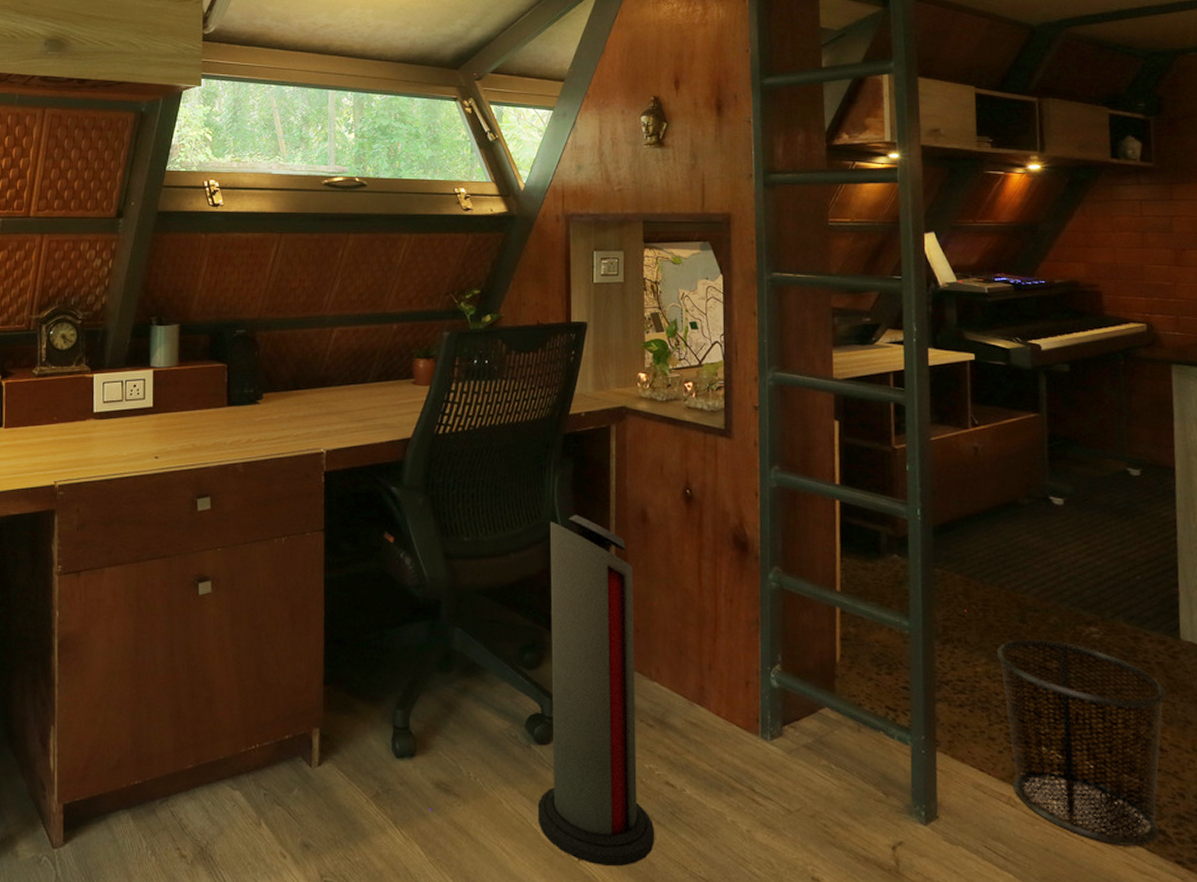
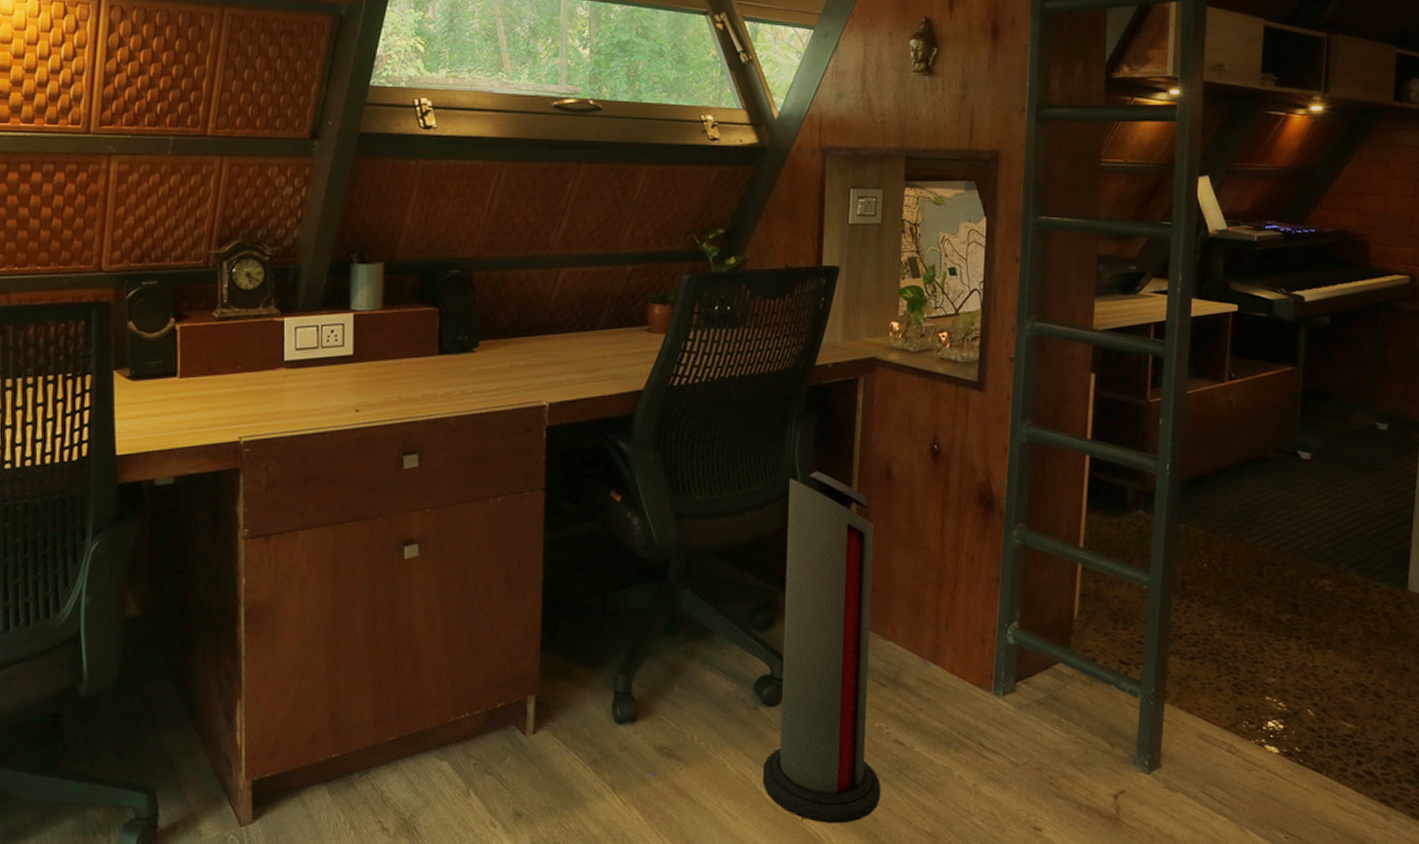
waste bin: present [996,638,1167,847] -> none [1231,591,1389,788]

